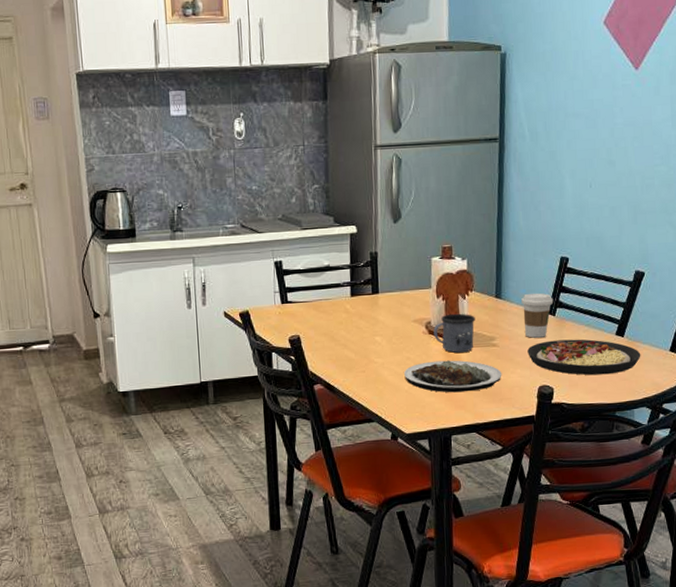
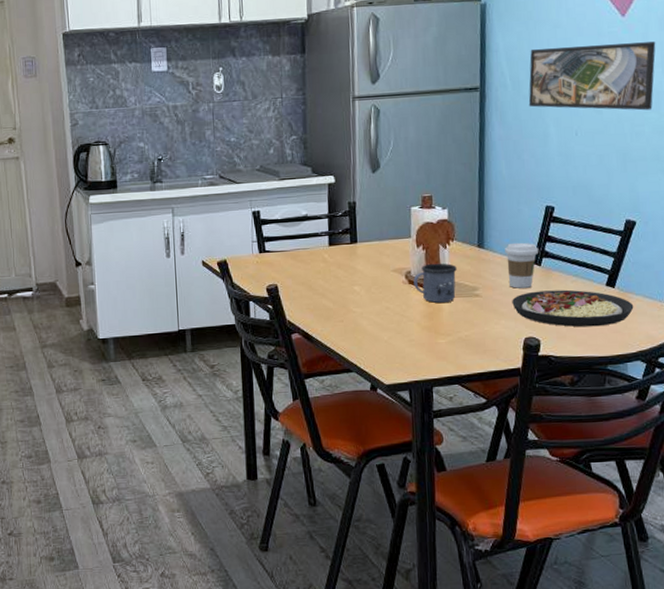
plate: present [404,360,502,393] -> none [383,310,486,344]
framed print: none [545,95,667,164] -> present [528,41,656,111]

